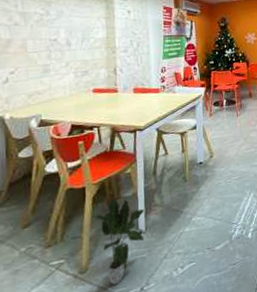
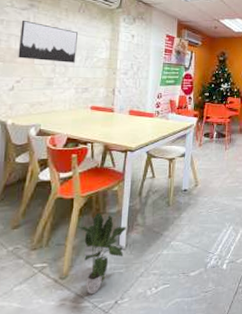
wall art: none [8,7,72,48] -> present [18,20,78,63]

